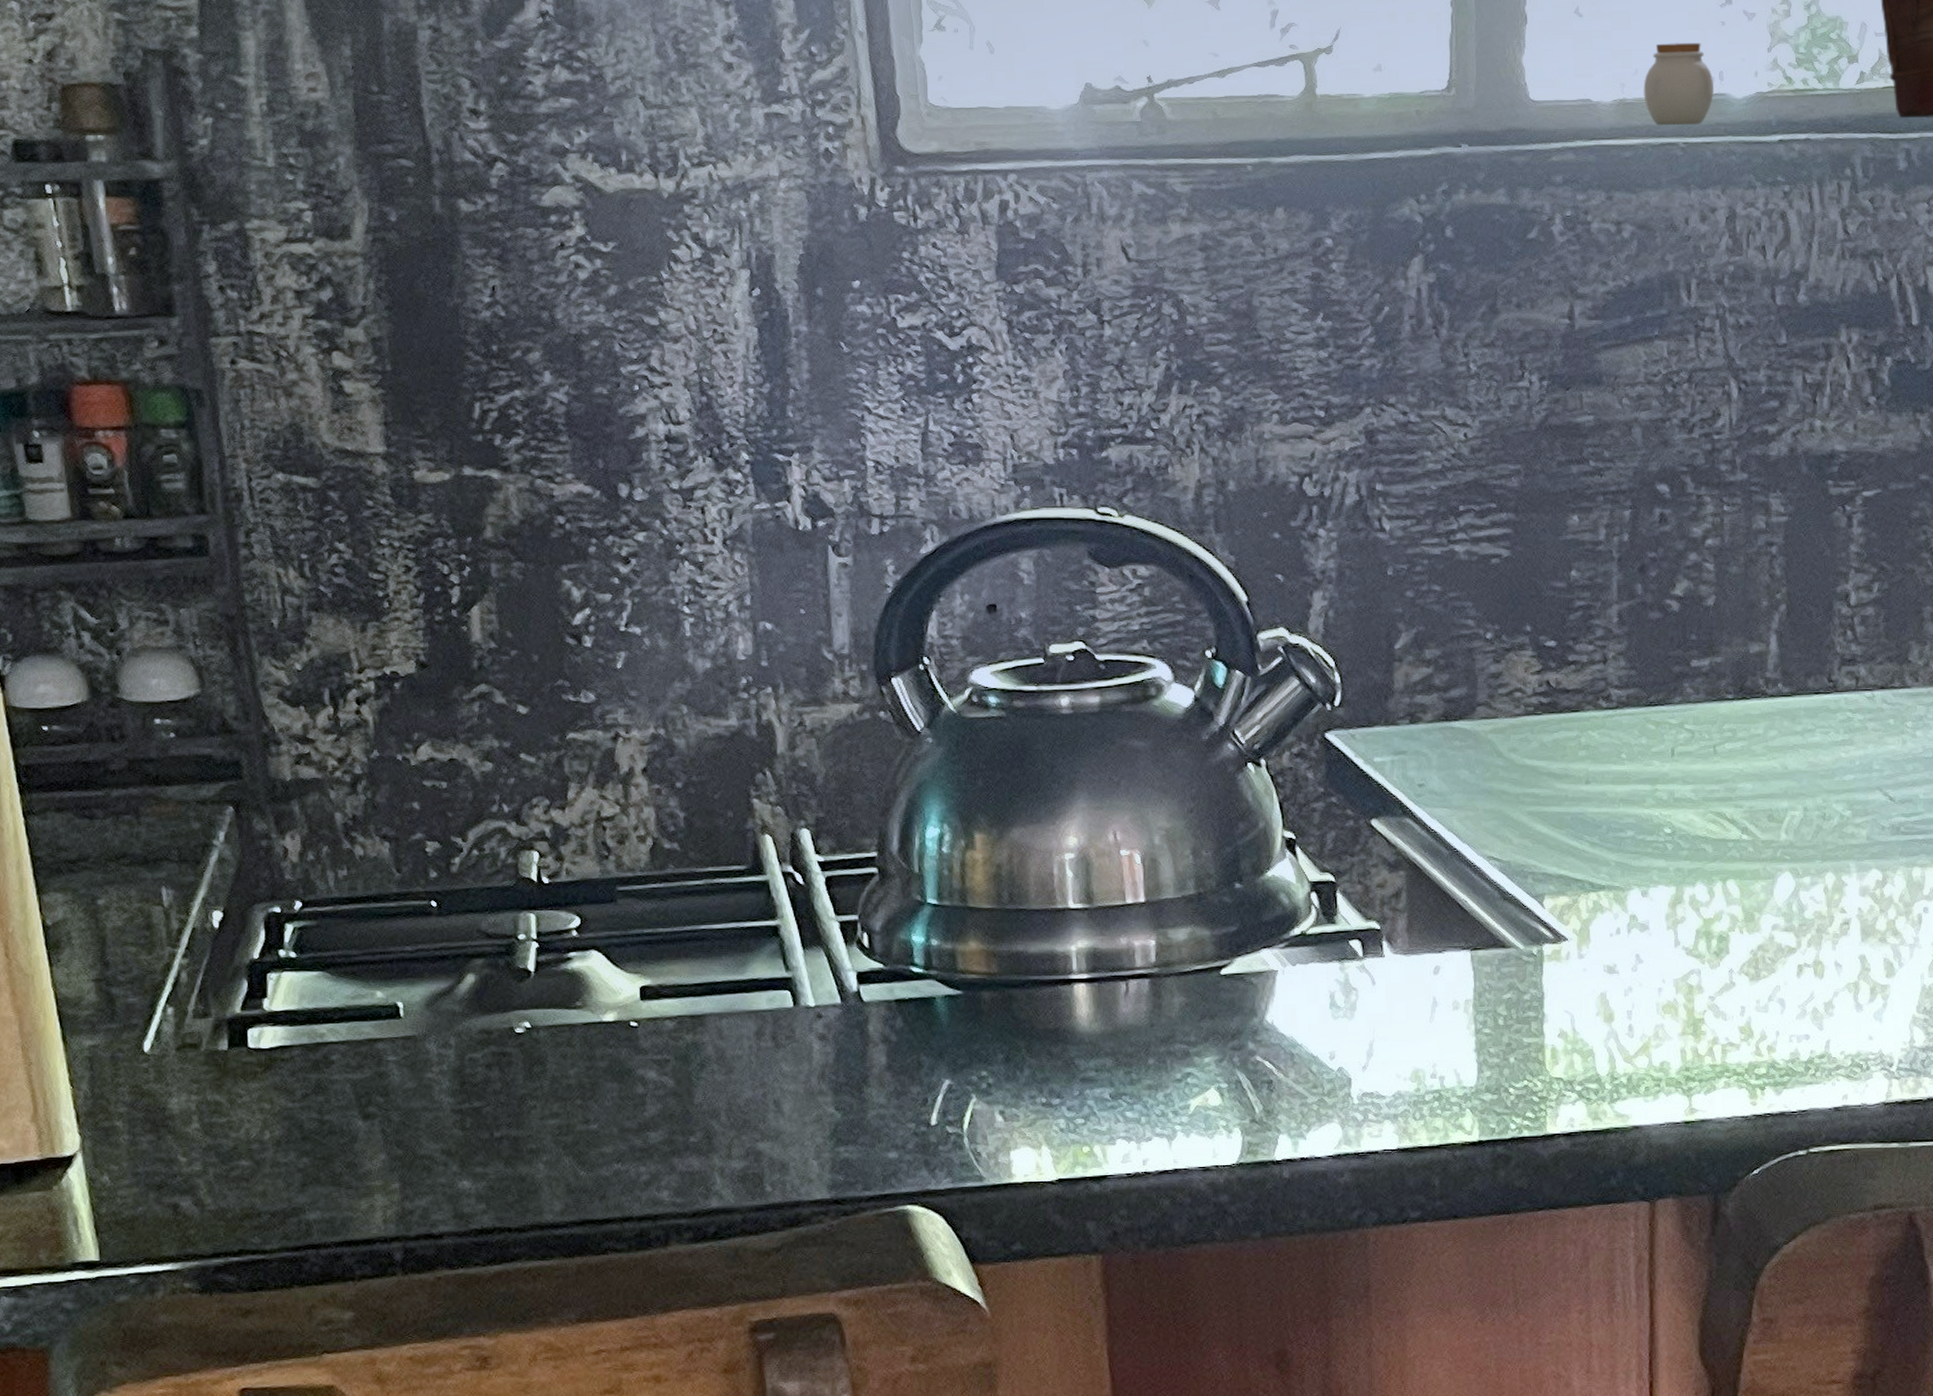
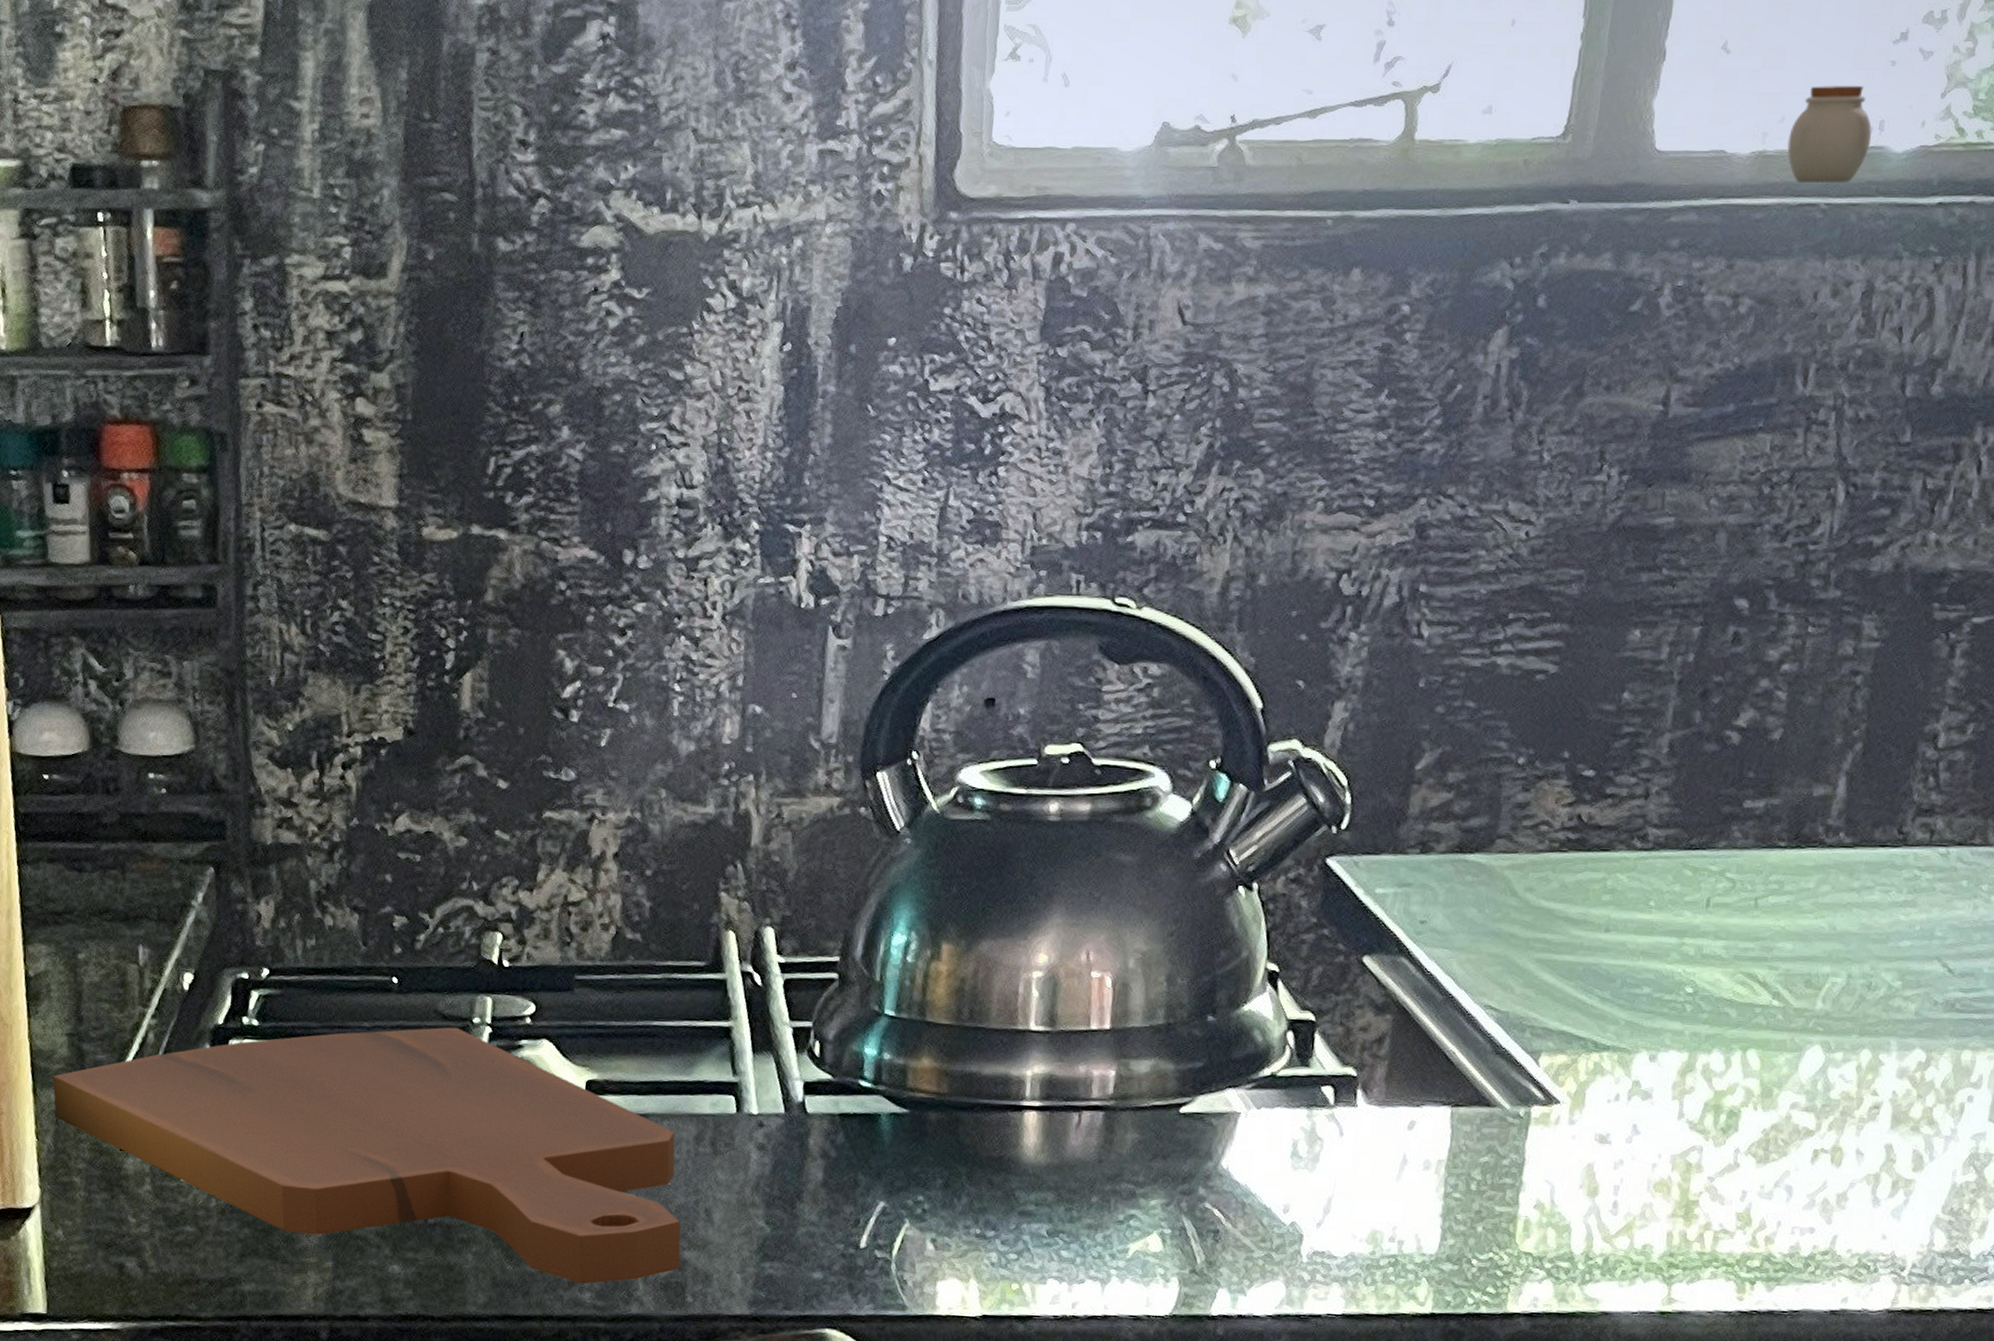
cutting board: none [83,945,756,1183] -> present [52,1027,681,1284]

